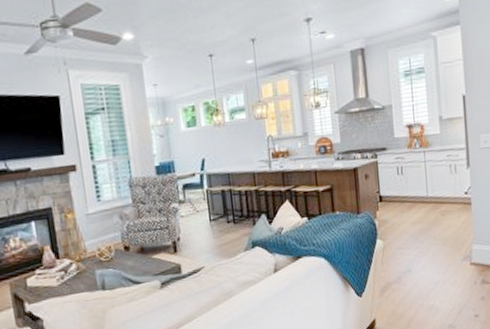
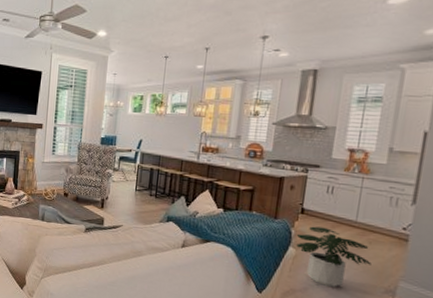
potted plant: none [380,210,448,270] -> present [296,226,371,287]

